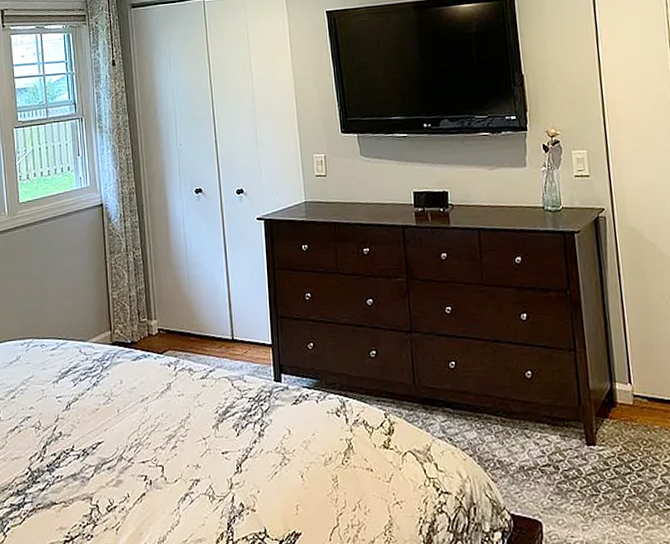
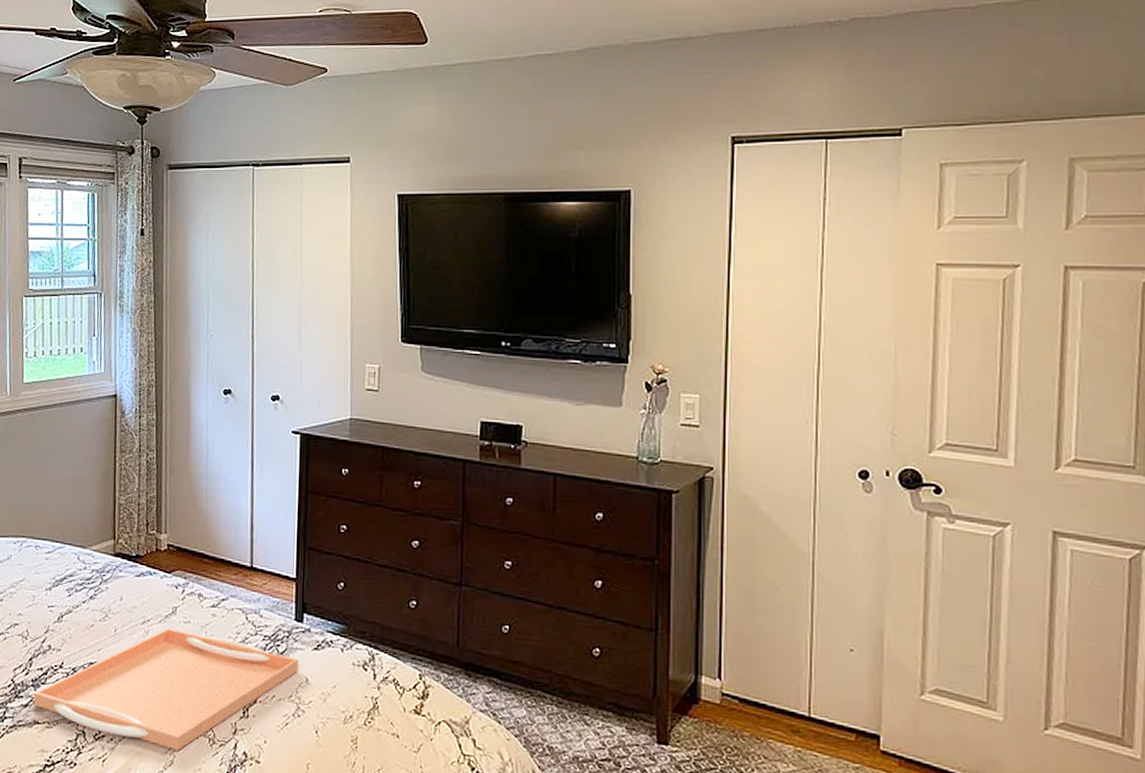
serving tray: none [49,402,281,512] -> present [33,627,299,752]

